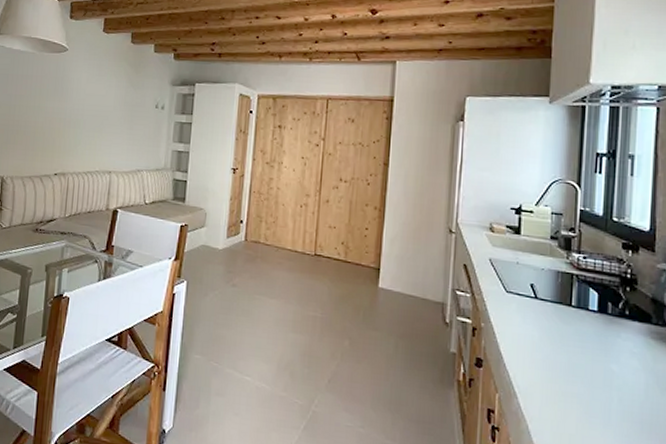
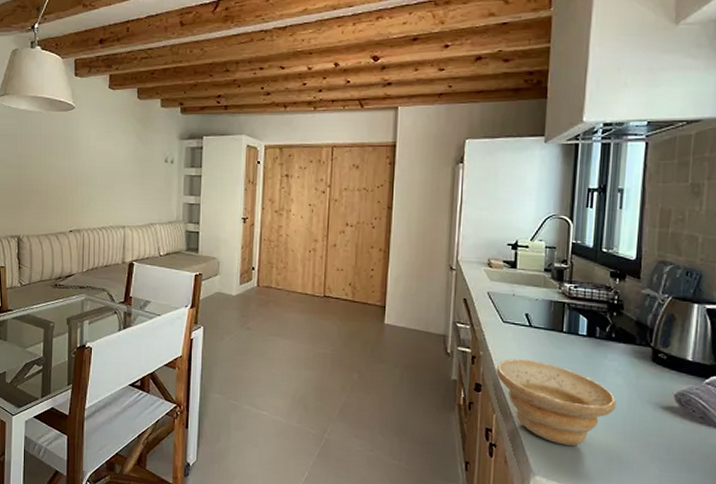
bowl: none [499,332,632,435] -> present [496,359,616,446]

